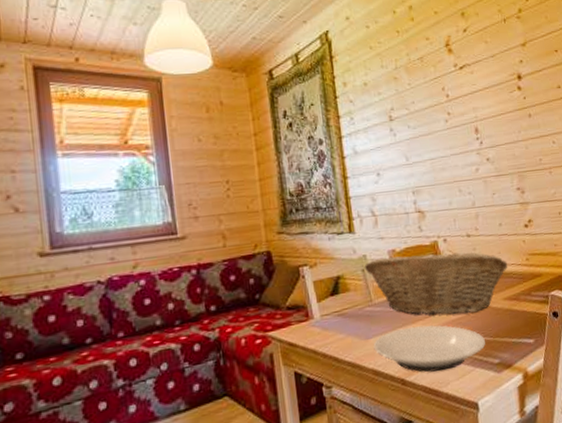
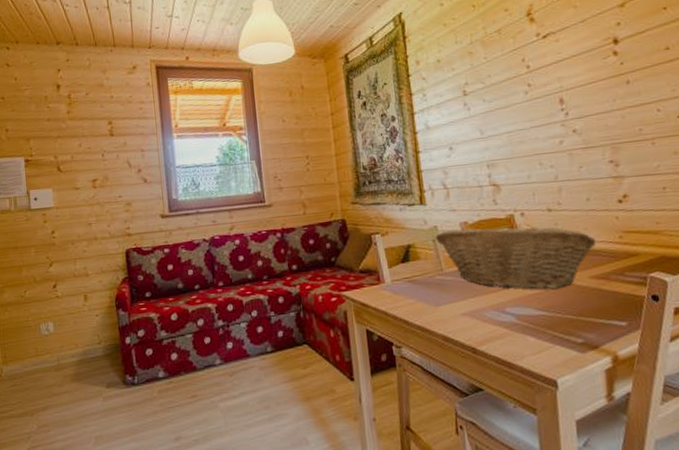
plate: present [373,325,485,372] -> none [443,298,567,345]

